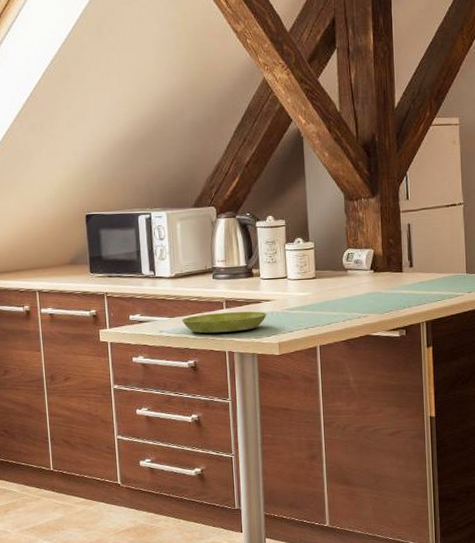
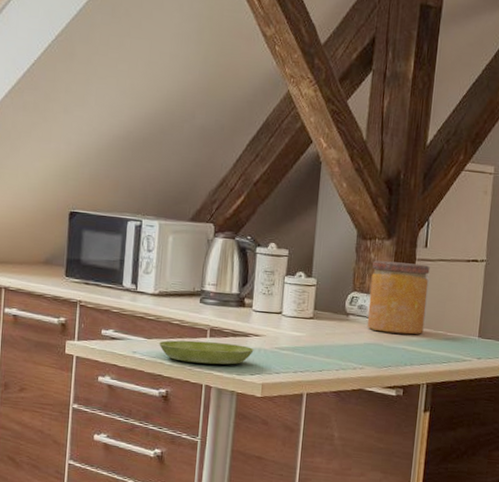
jar: none [362,215,416,281] -> present [367,260,430,335]

